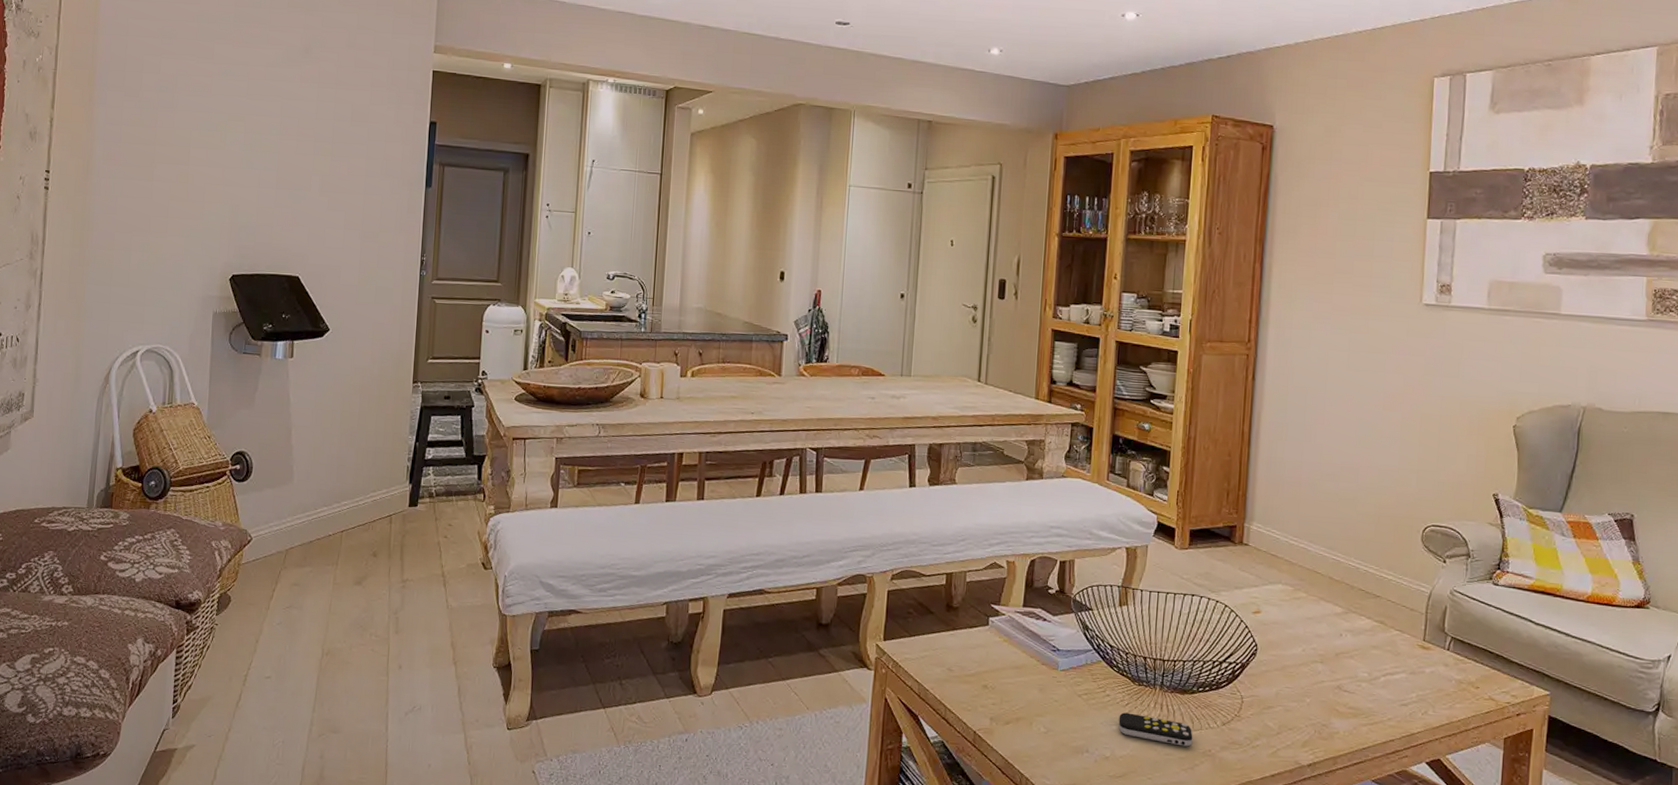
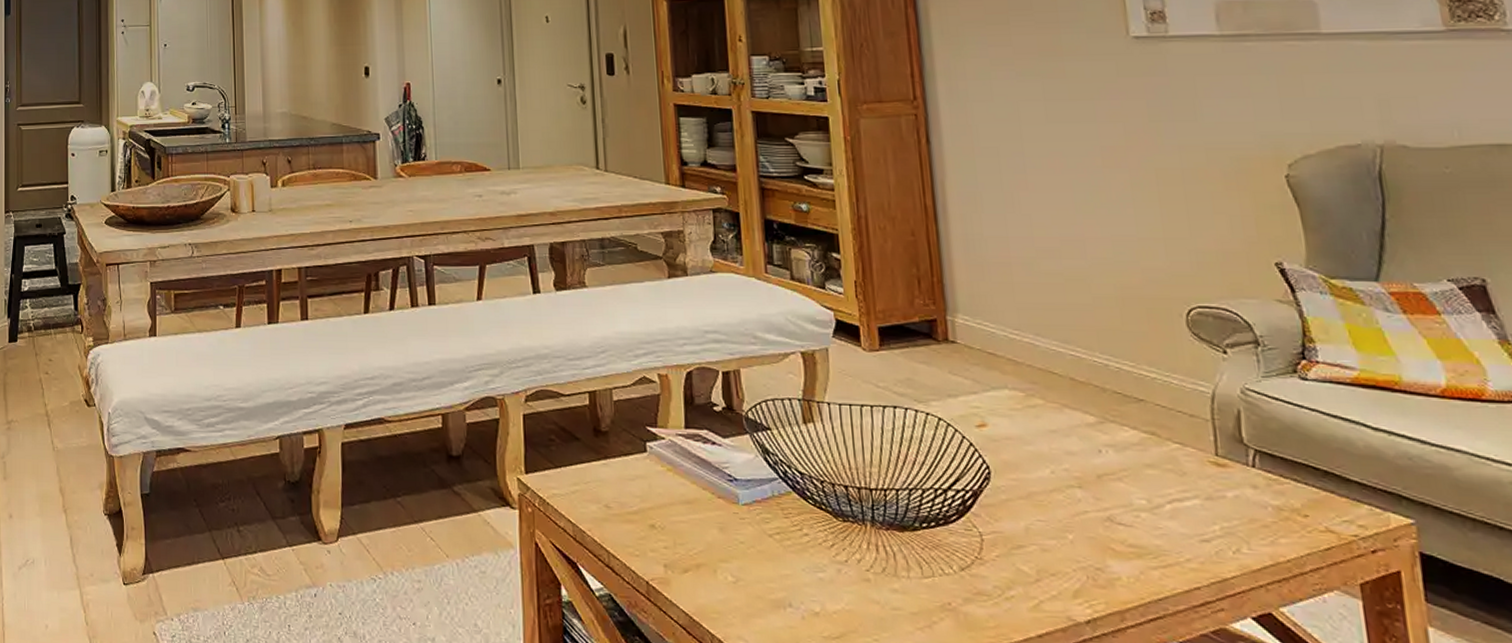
remote control: present [1118,712,1193,747] -> none [824,556,925,599]

